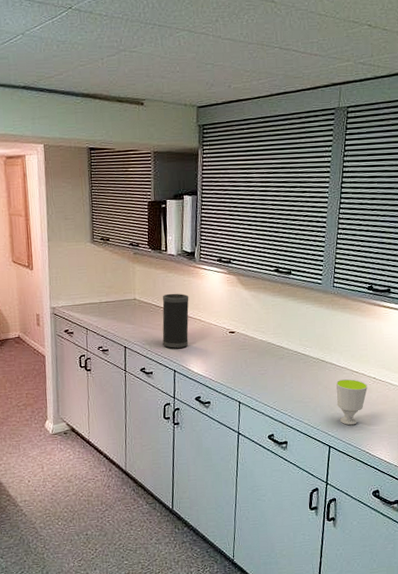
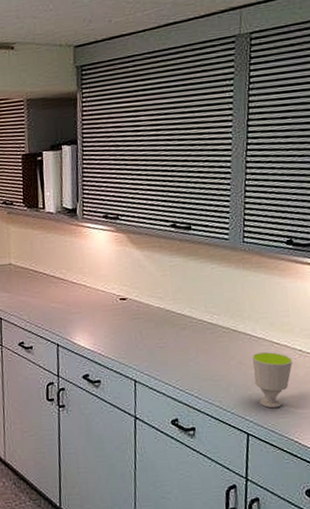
speaker: present [162,293,189,348] -> none [41,256,73,319]

